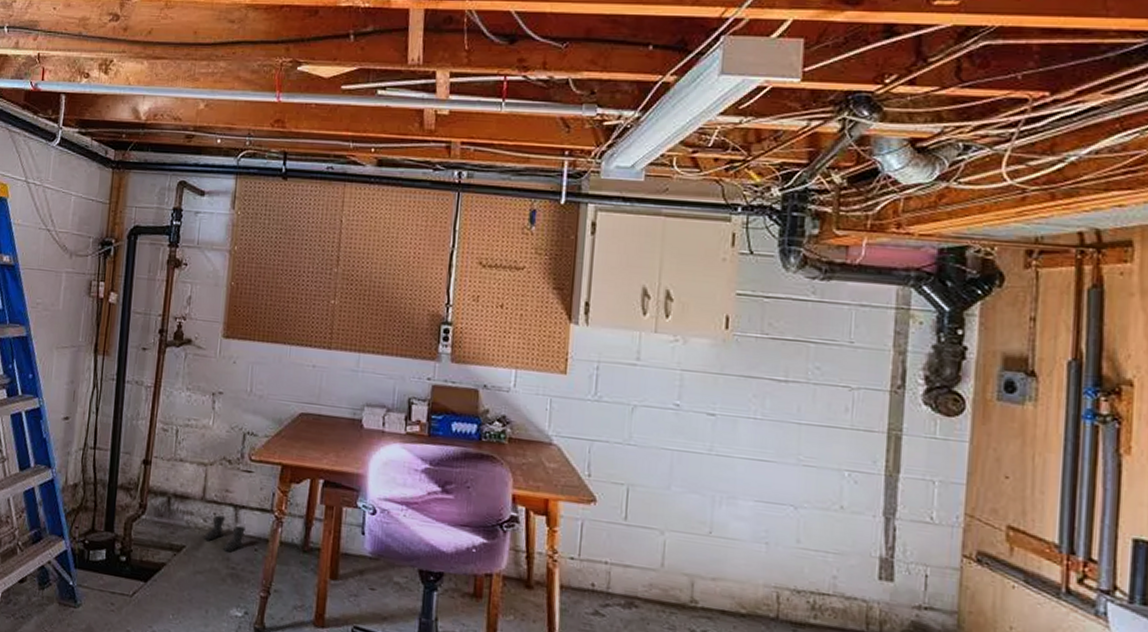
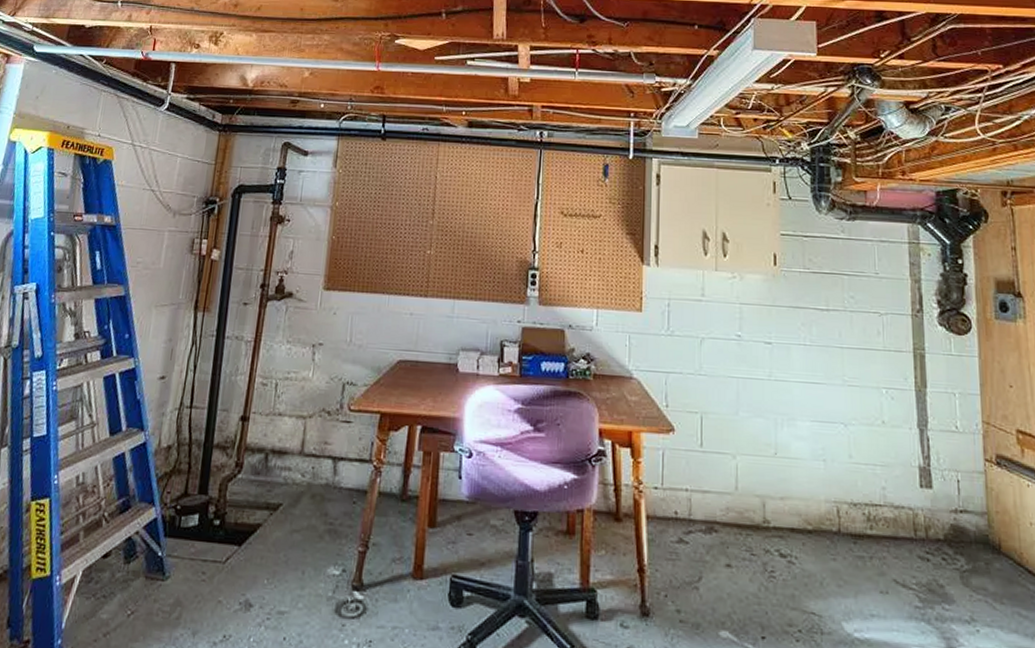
boots: present [204,515,245,553] -> none [301,469,344,507]

